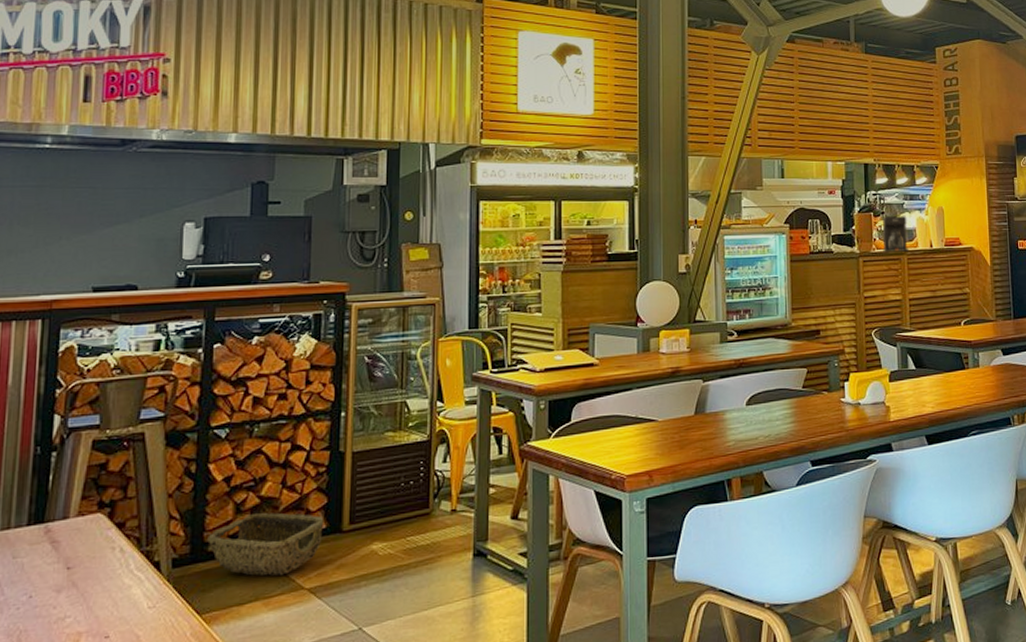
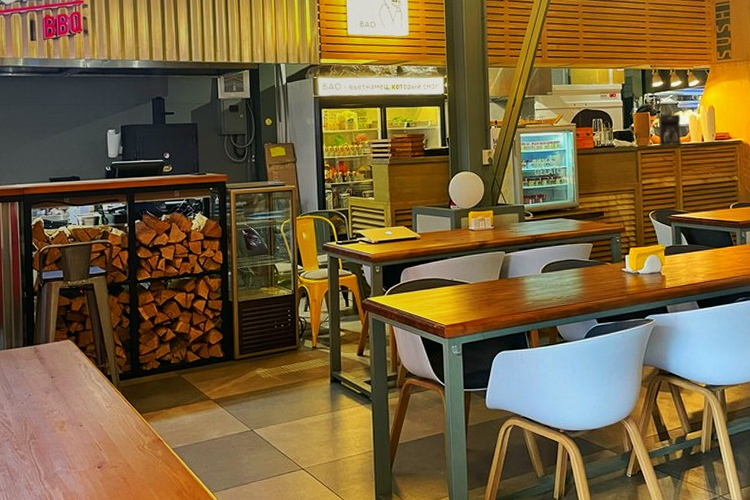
woven basket: present [207,513,325,576] -> none [142,344,222,389]

